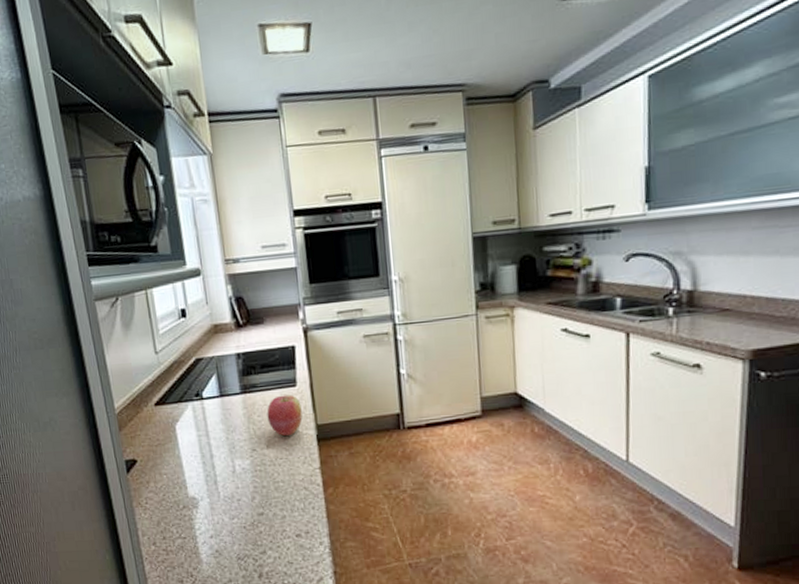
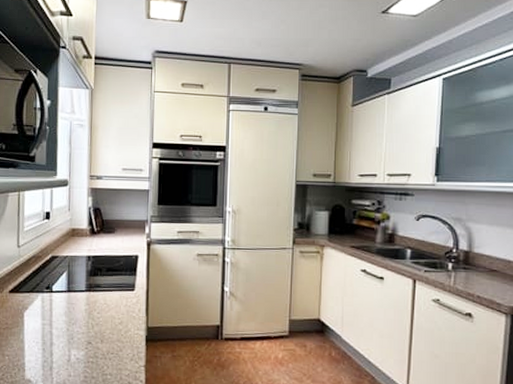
apple: present [267,394,303,436] -> none [105,297,136,333]

